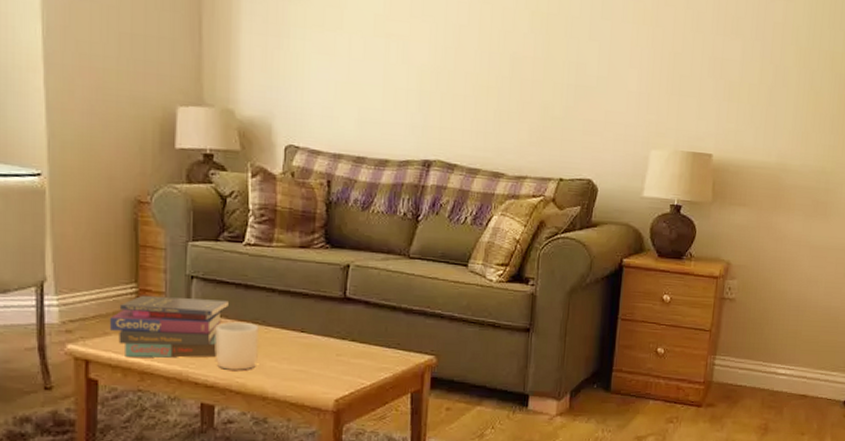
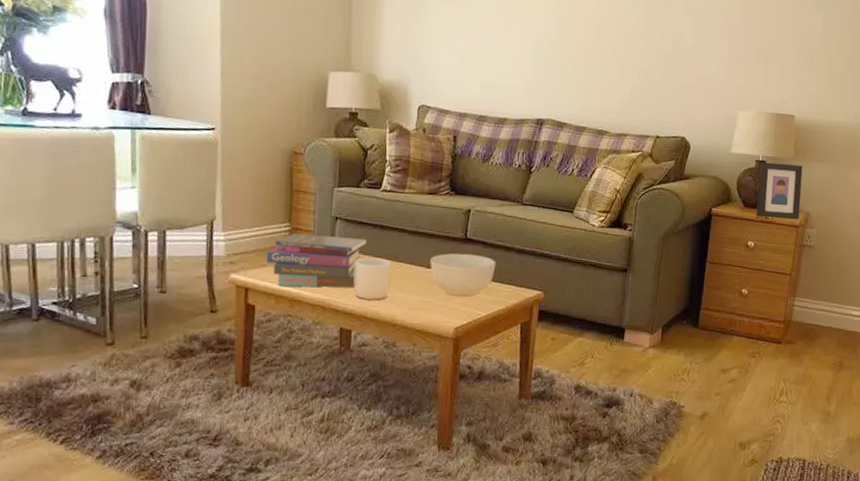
bowl: none [304,314,381,365] -> present [430,253,496,298]
picture frame: none [671,206,722,271] -> present [756,162,803,220]

